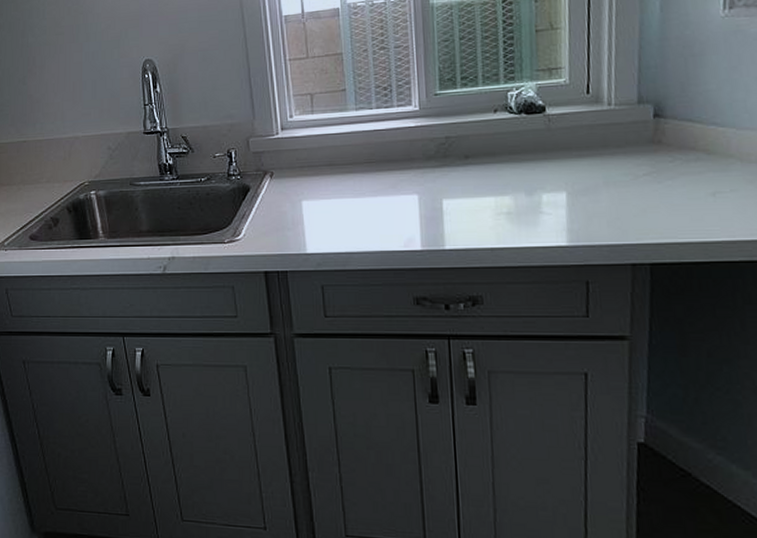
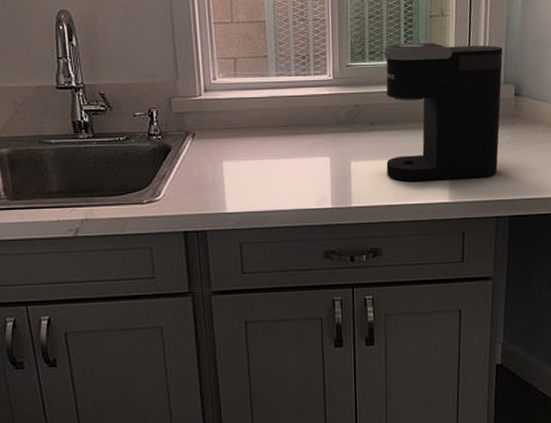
coffee maker: none [477,58,636,222] -> present [382,42,503,182]

